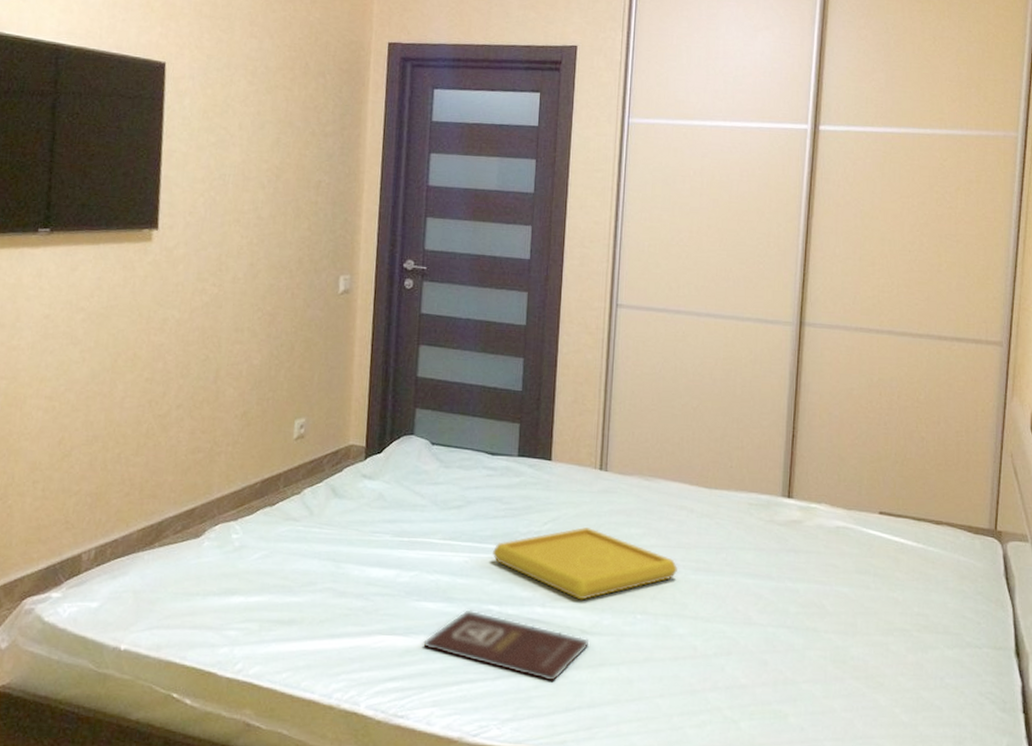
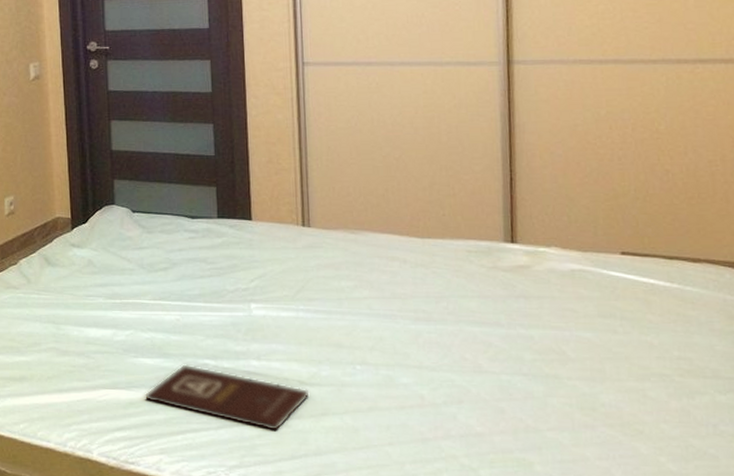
serving tray: present [493,527,677,600] -> none [203,283,395,353]

